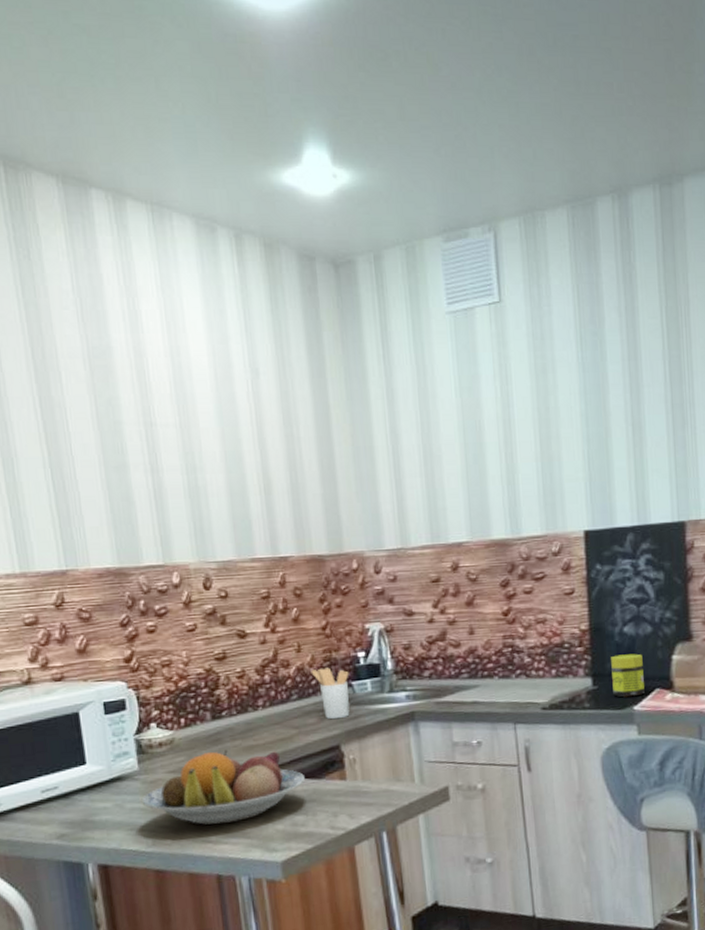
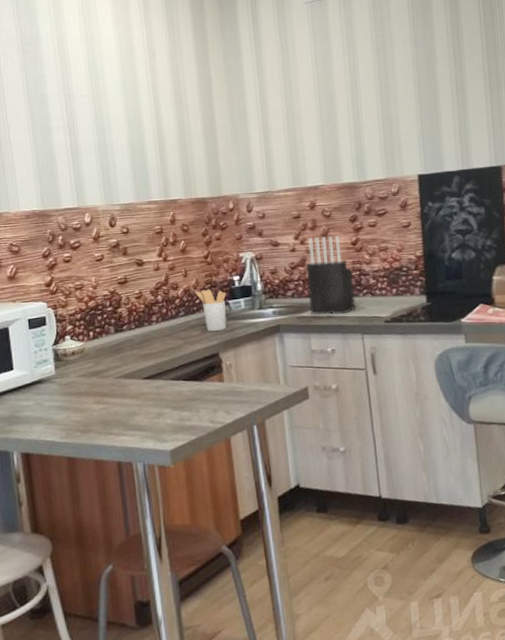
fruit bowl: present [141,750,305,825] -> none [57,357,190,420]
knife block: none [446,604,508,701] -> present [306,236,357,315]
jar: present [611,653,645,697] -> none [442,275,470,312]

